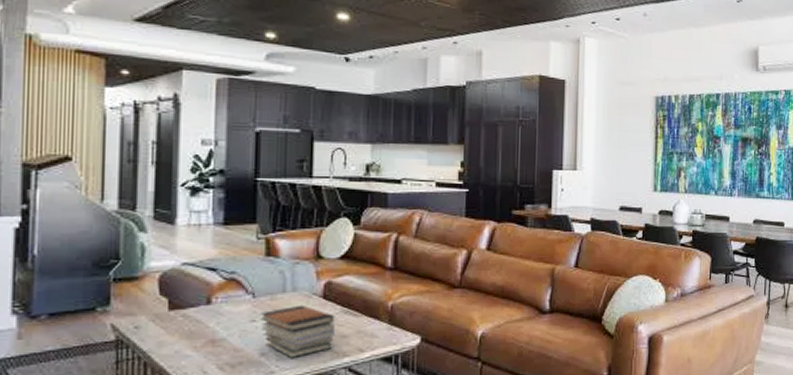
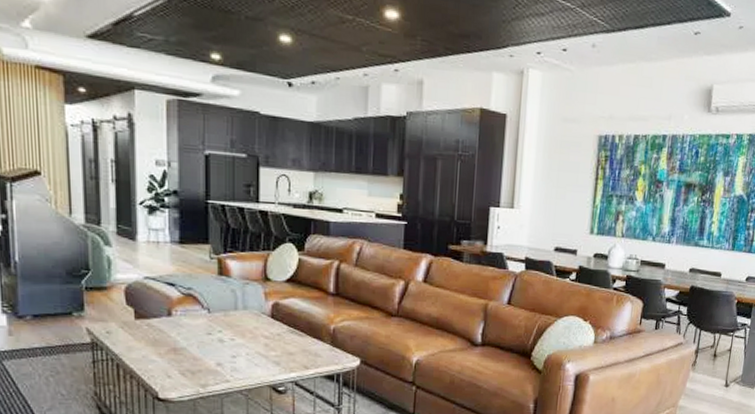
book stack: present [259,304,335,358] -> none [215,322,282,369]

